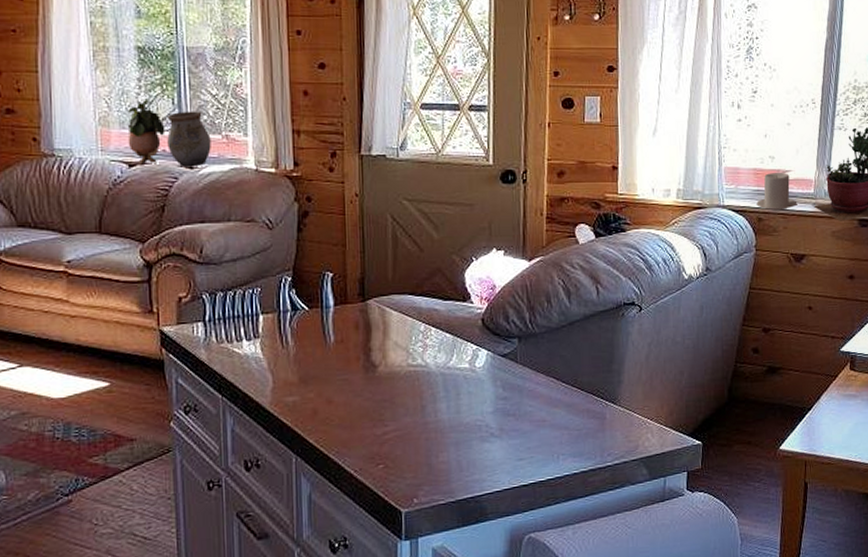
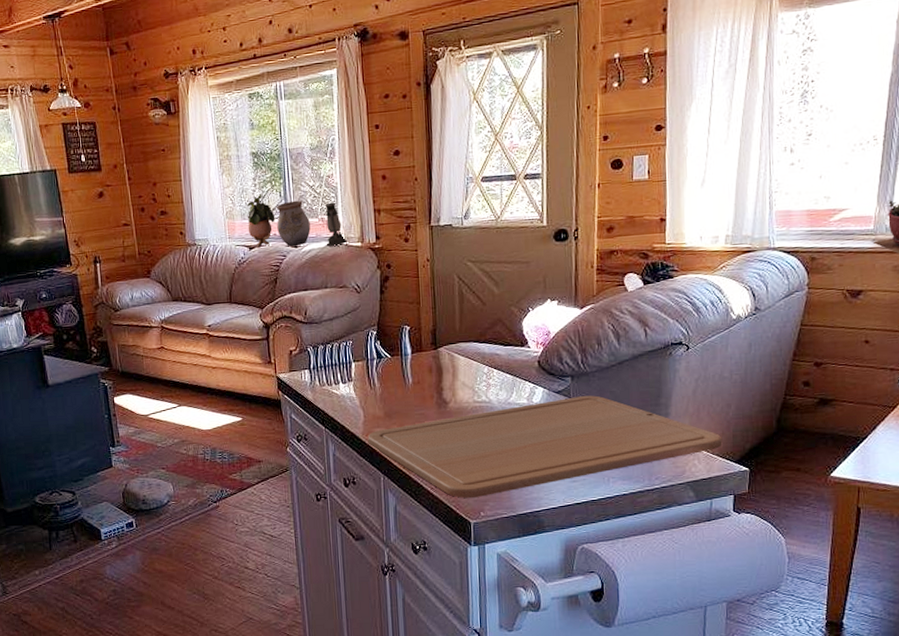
lantern: none [230,117,258,171] -> present [324,202,347,247]
chopping board: none [277,360,676,482] -> present [367,395,723,498]
candle: present [757,173,797,211] -> none [810,211,855,250]

